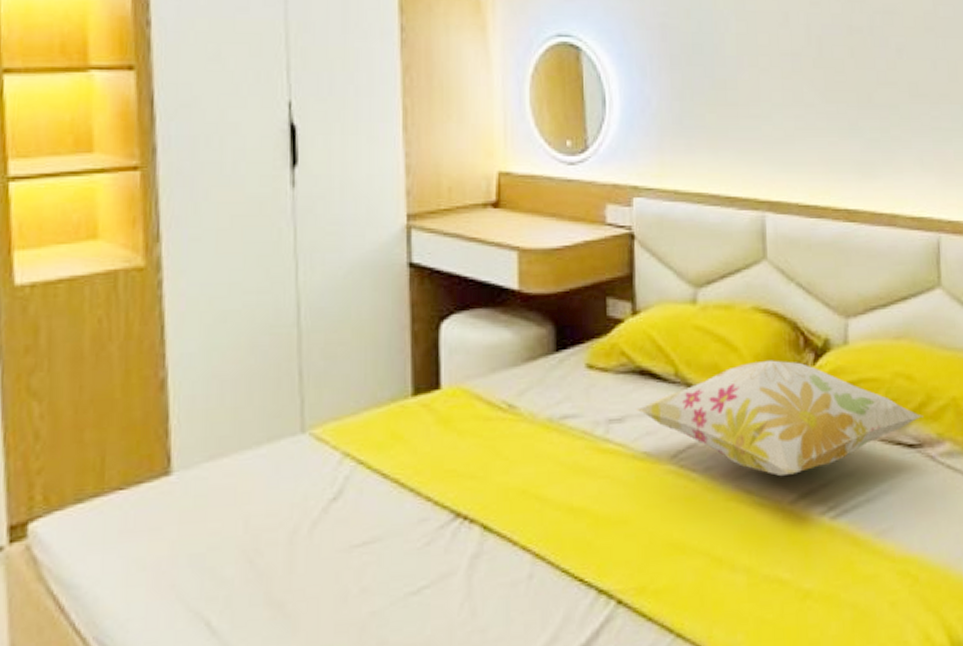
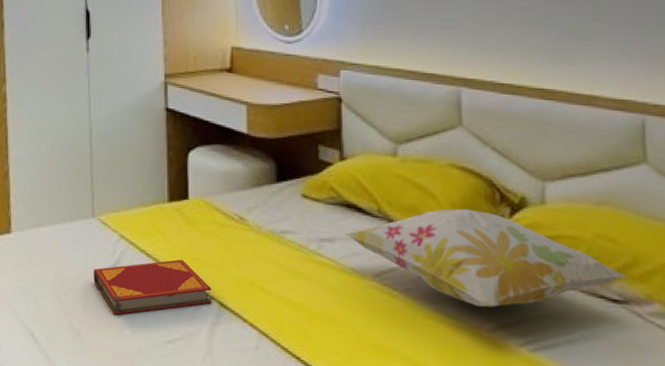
hardback book: none [304,474,472,569] -> present [93,259,212,315]

